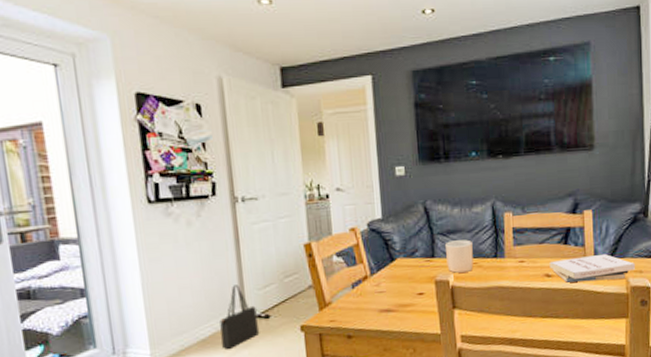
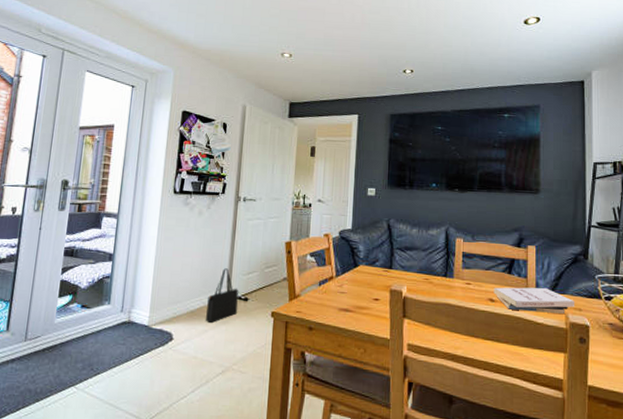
mug: present [444,239,474,273] -> none [401,256,426,286]

